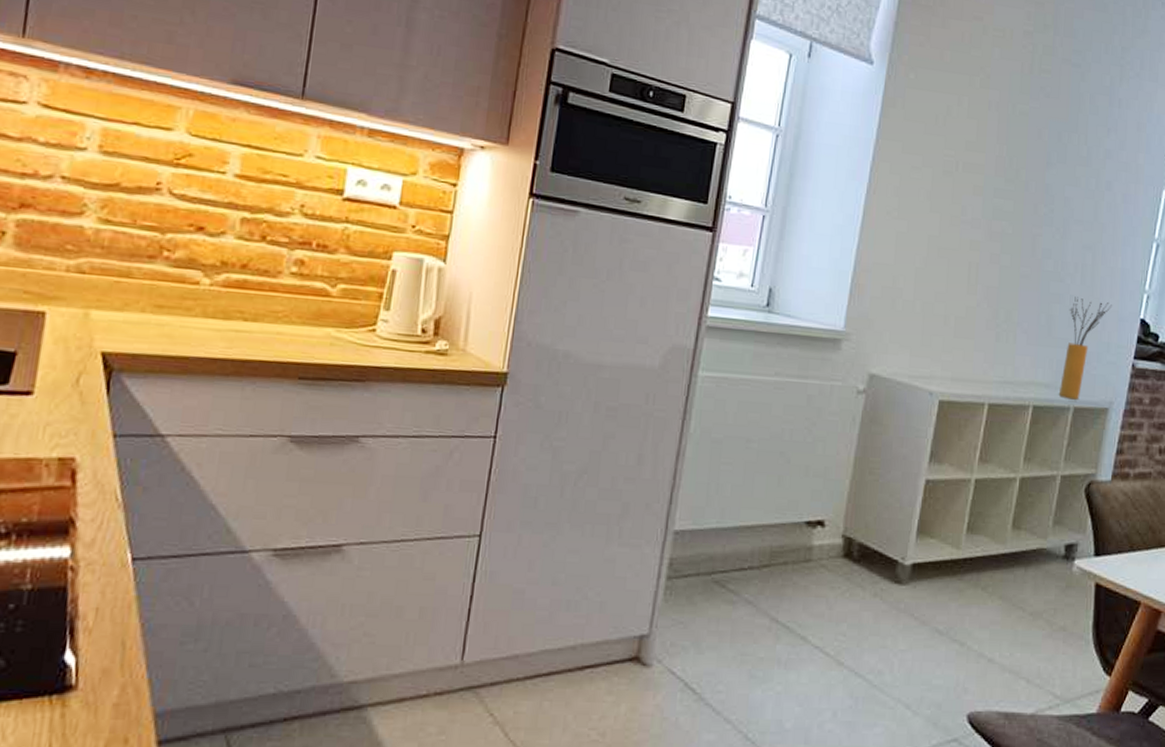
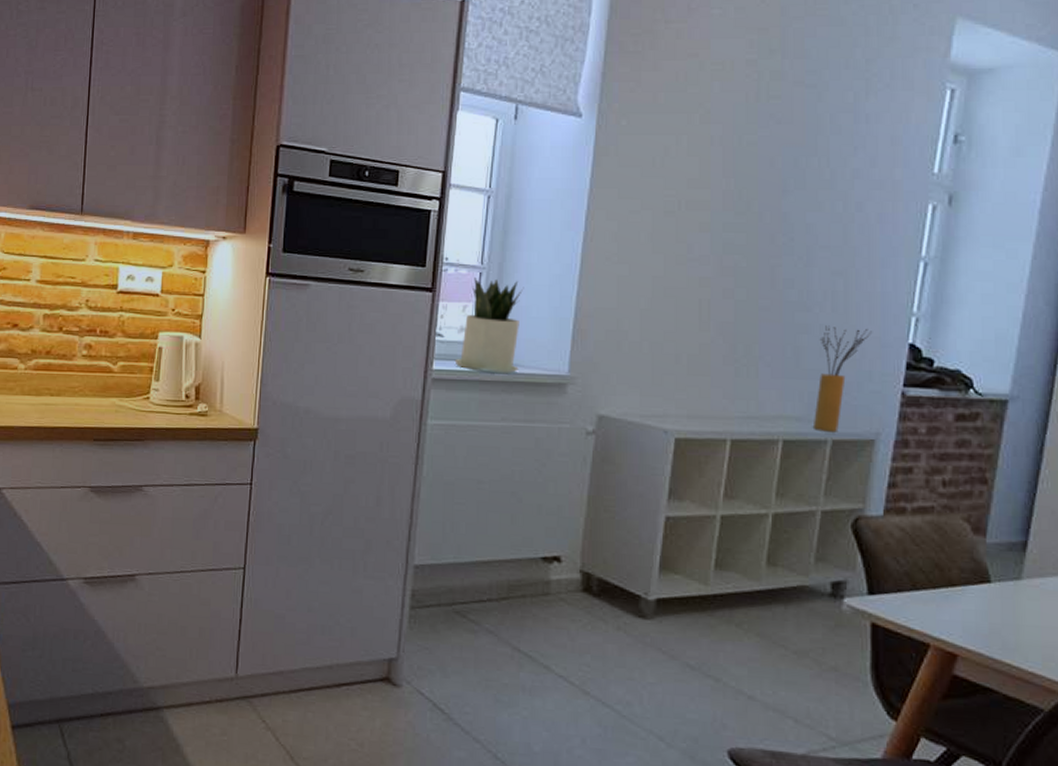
planter: none [731,220,807,327] -> present [454,278,524,374]

